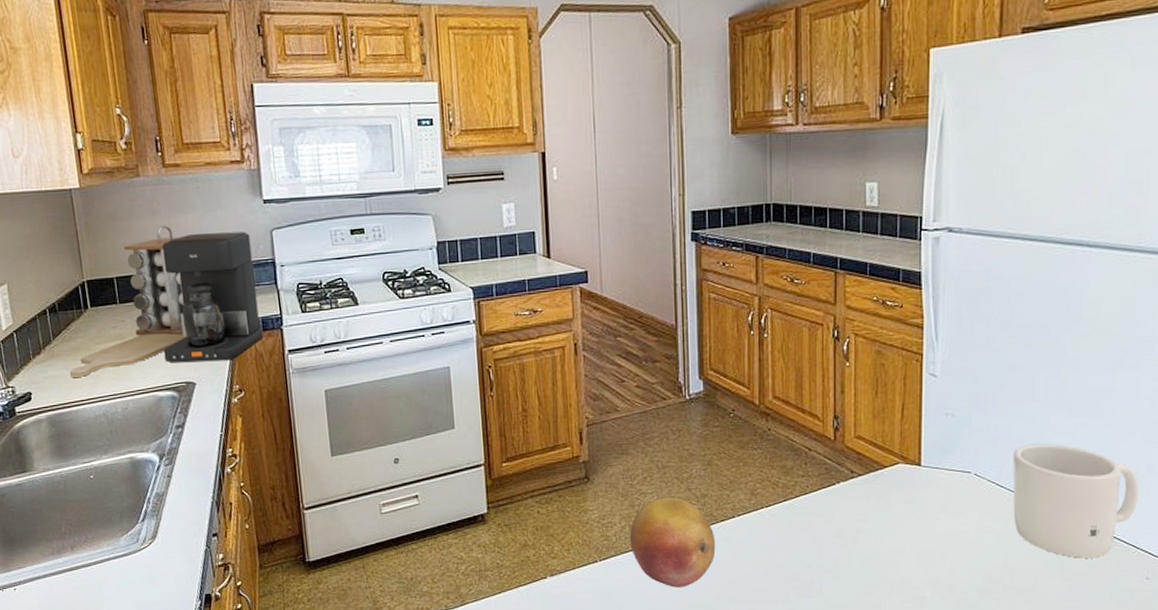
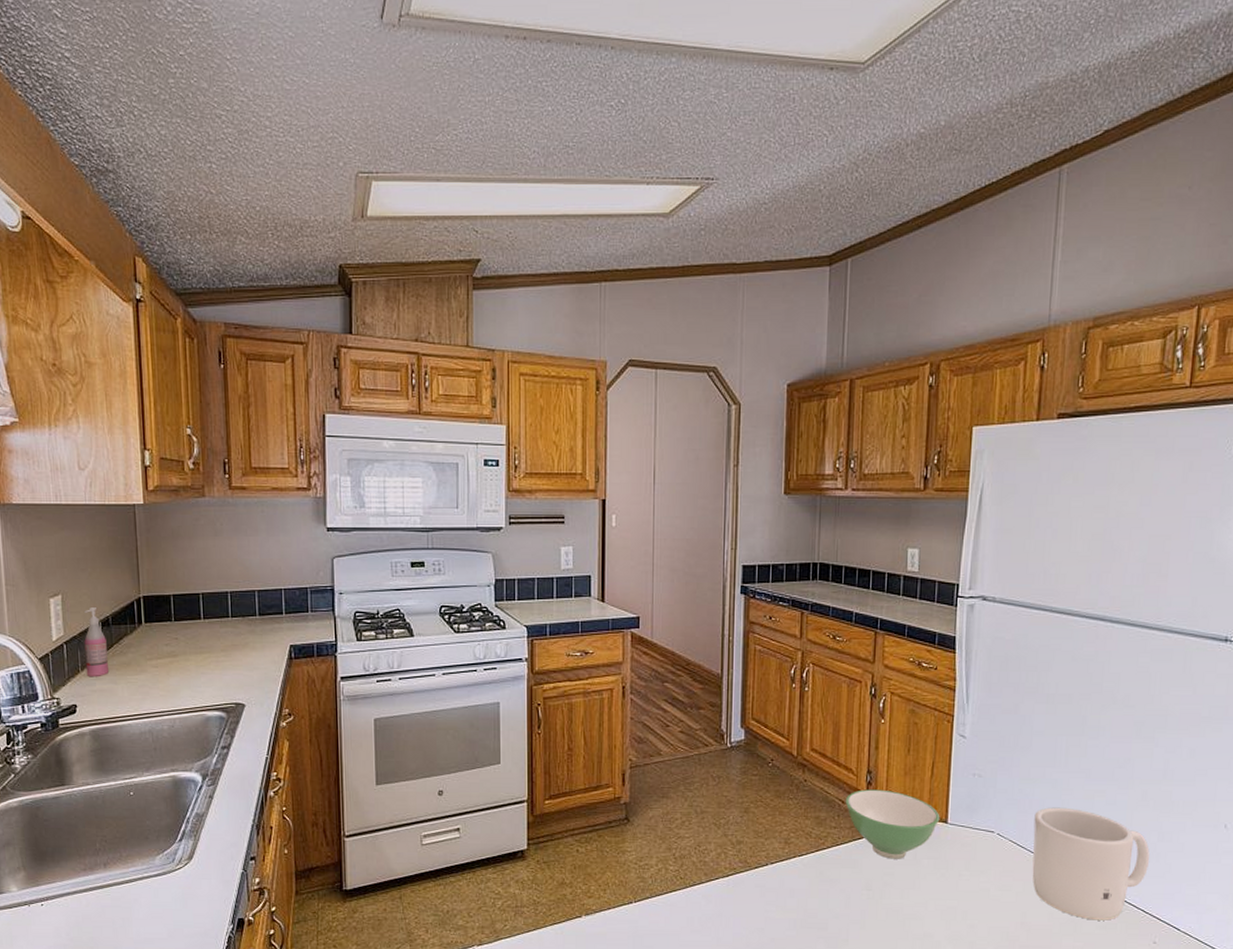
soap dispenser: none [31,295,59,364] -> present [84,607,108,677]
chopping board: present [69,333,185,379] -> none [117,652,238,693]
spice rack: present [123,225,184,336] -> none [183,546,240,656]
coffee maker: present [162,231,264,362] -> none [215,556,317,684]
fruit: present [629,497,716,587] -> none [665,842,748,932]
bowl: none [812,434,913,505] -> present [845,789,940,859]

